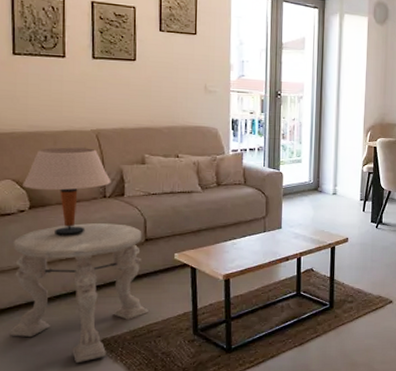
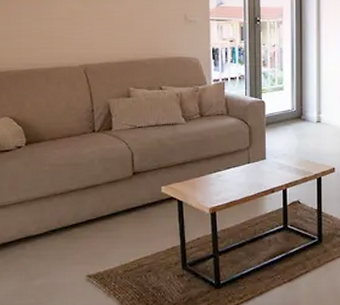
side table: present [8,223,148,363] -> none [10,157,138,296]
table lamp: present [22,147,111,236] -> none [19,83,99,171]

